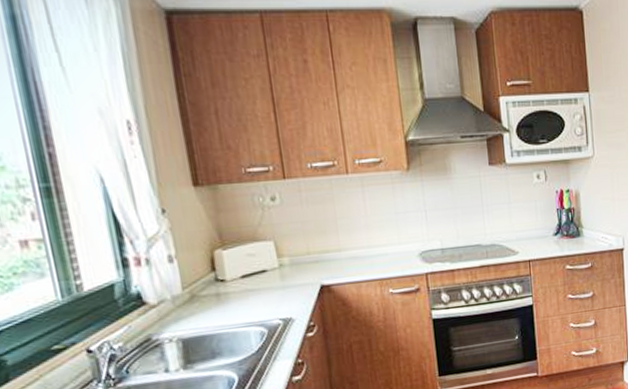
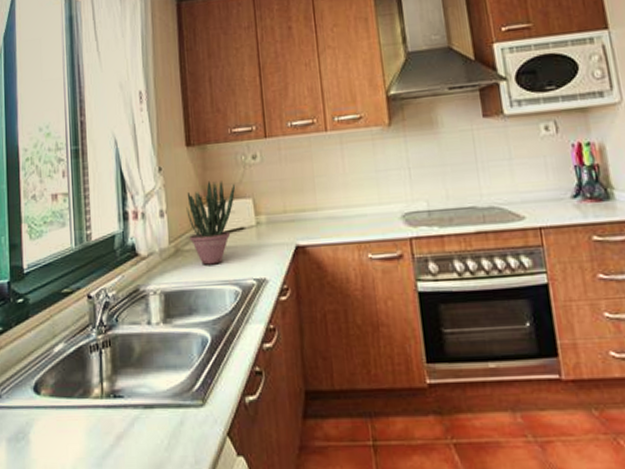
potted plant: none [198,223,255,309] -> present [186,180,236,265]

